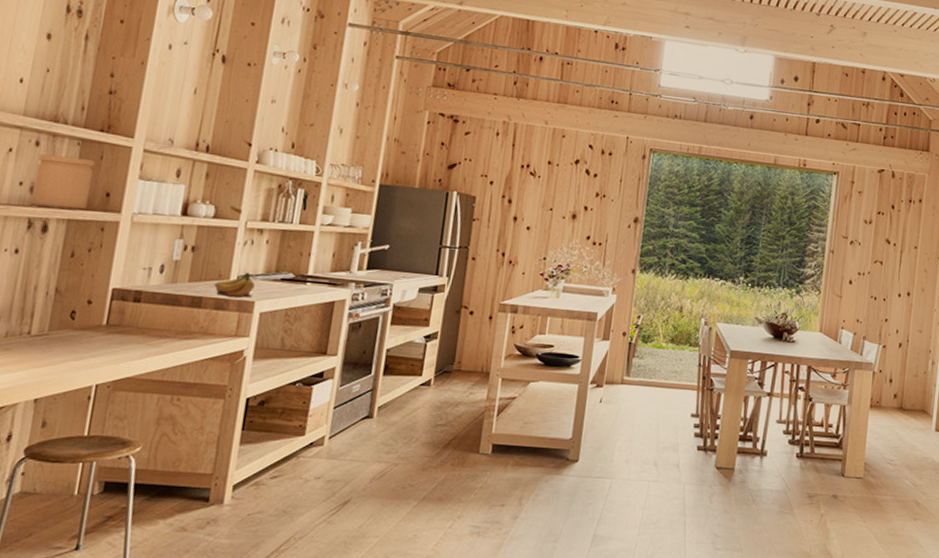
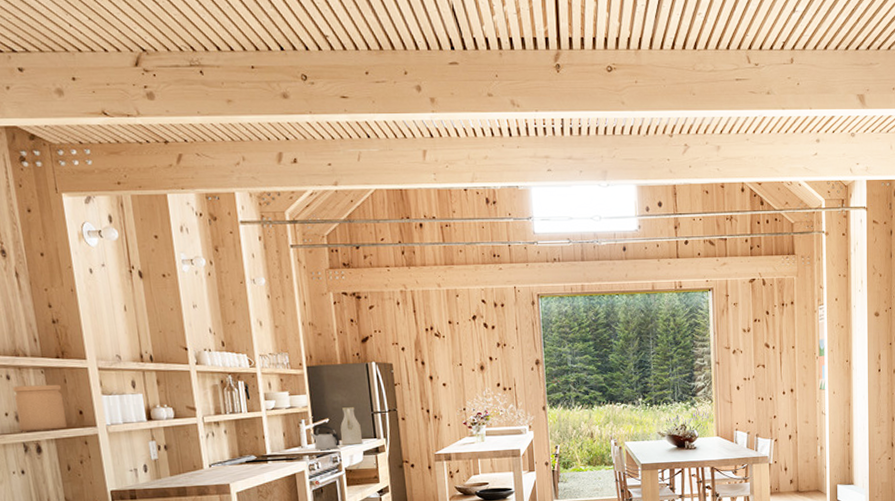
fruit: present [214,272,255,299] -> none [192,460,226,484]
kettle: none [363,250,396,281] -> present [310,424,340,451]
ceramic pitcher: none [396,236,424,280] -> present [340,407,363,446]

